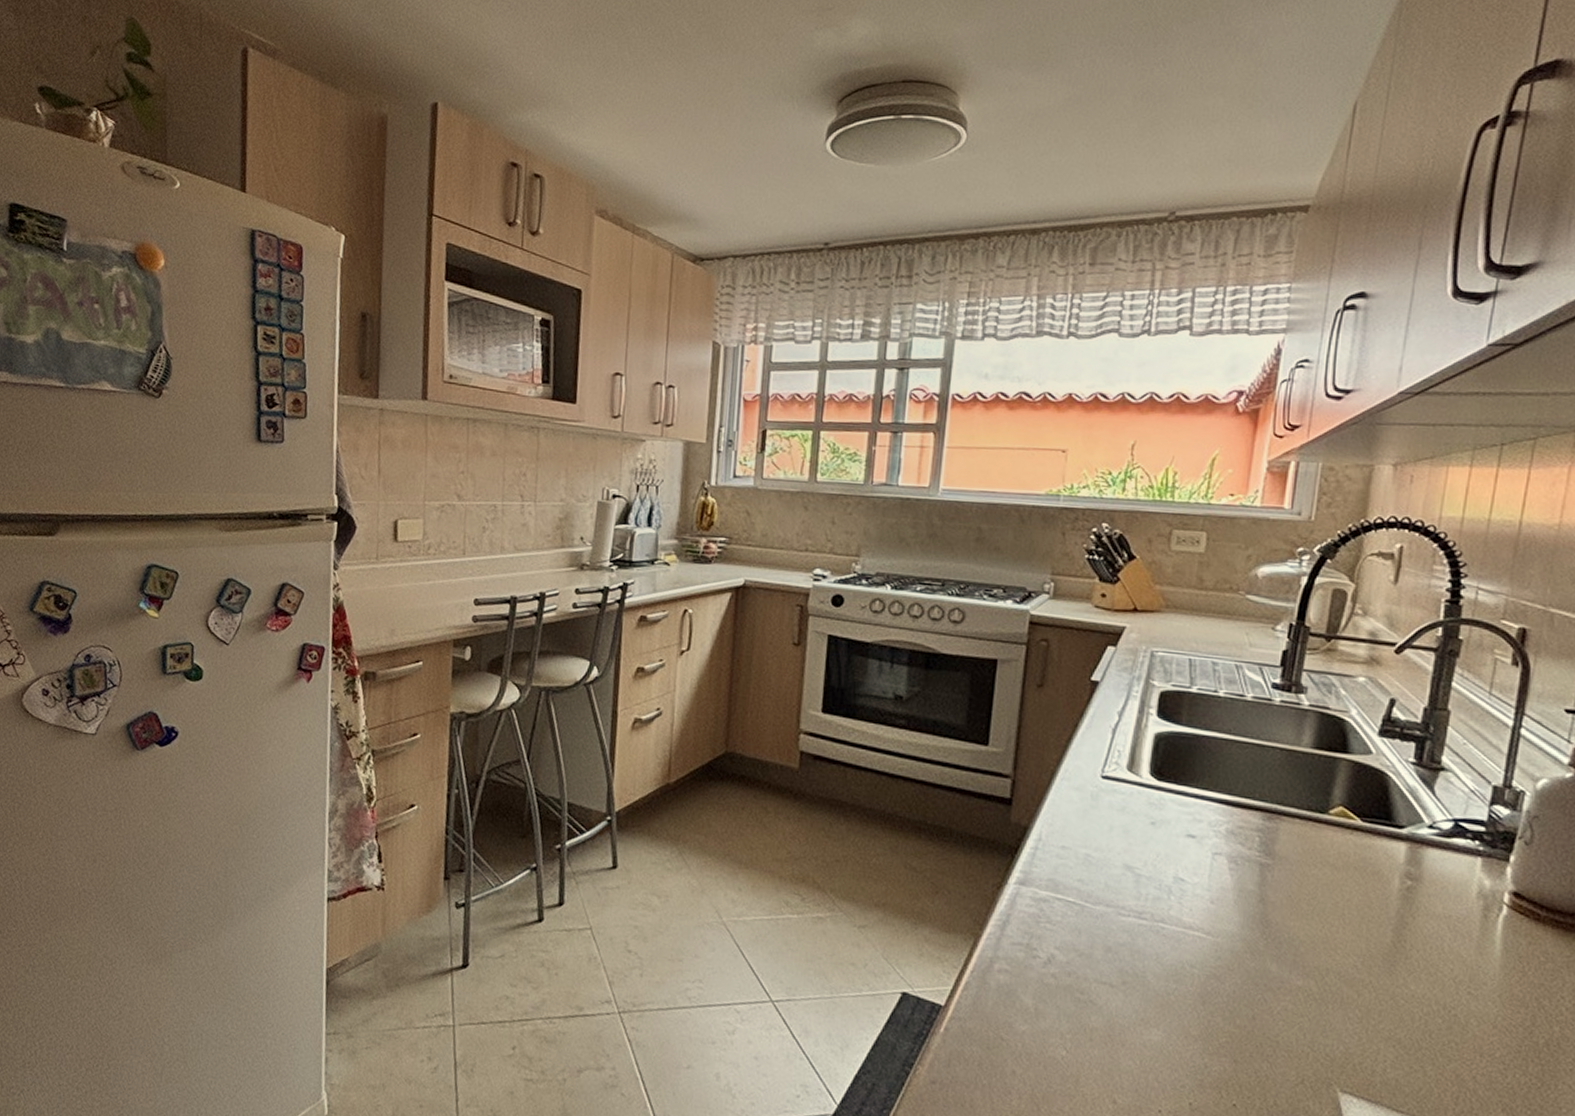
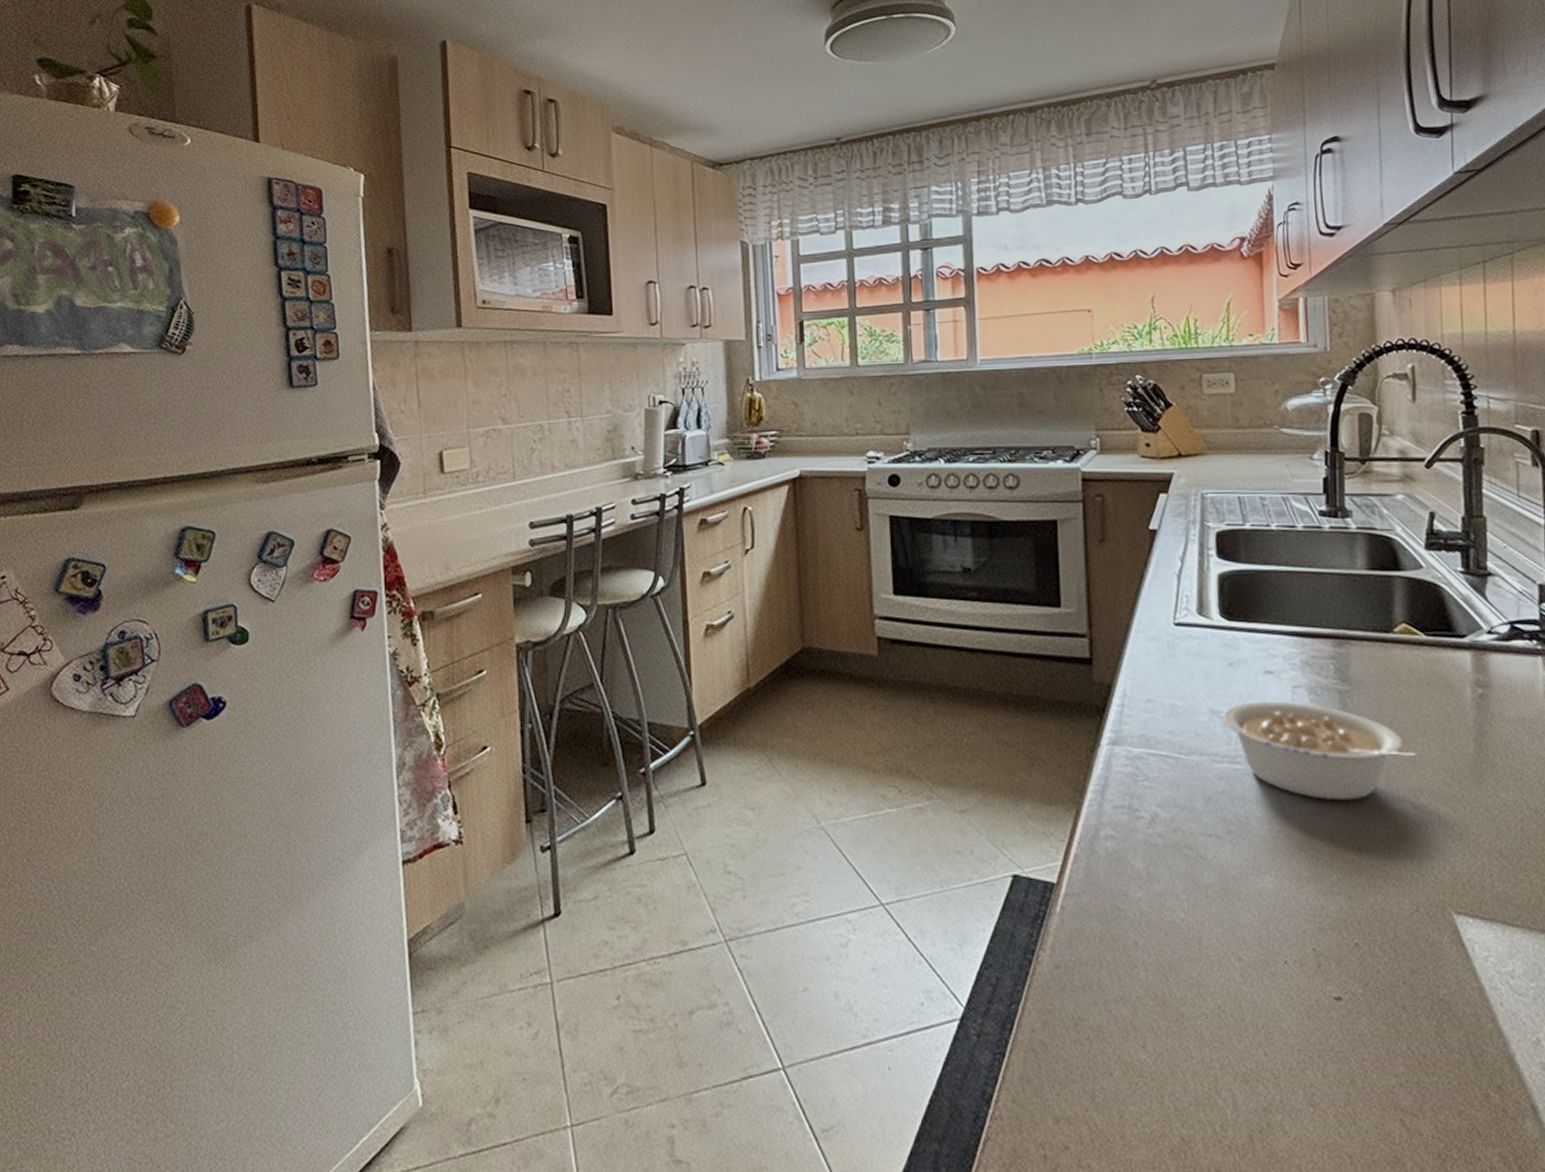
legume: none [1135,861,1341,971] -> present [1221,700,1427,801]

